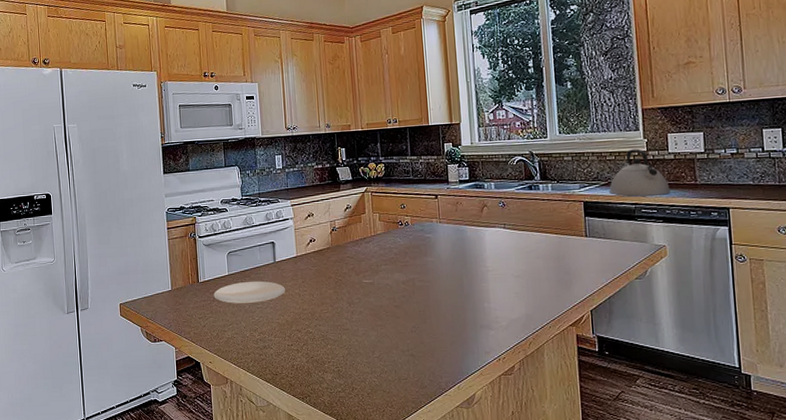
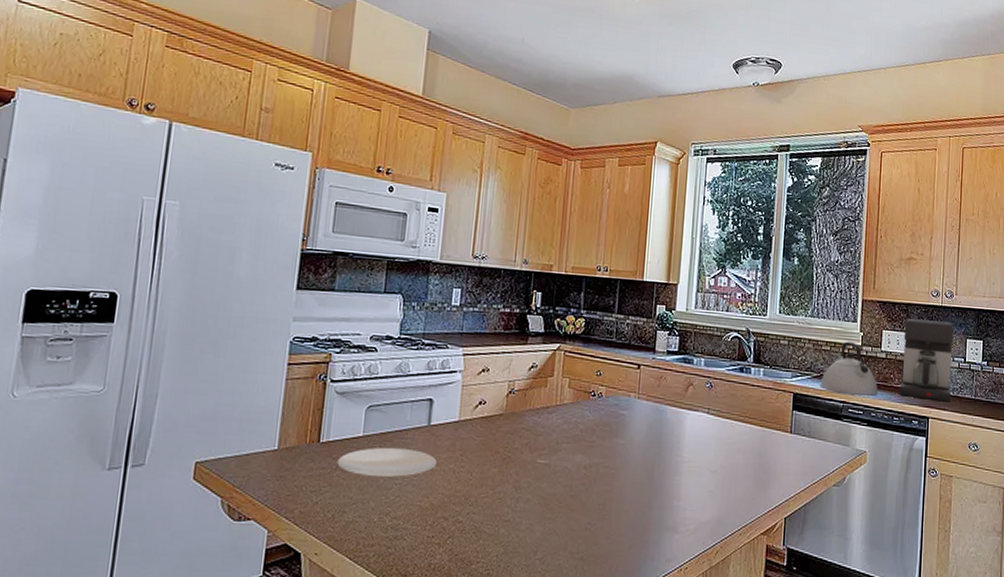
coffee maker: none [691,116,752,192] -> present [900,319,954,402]

